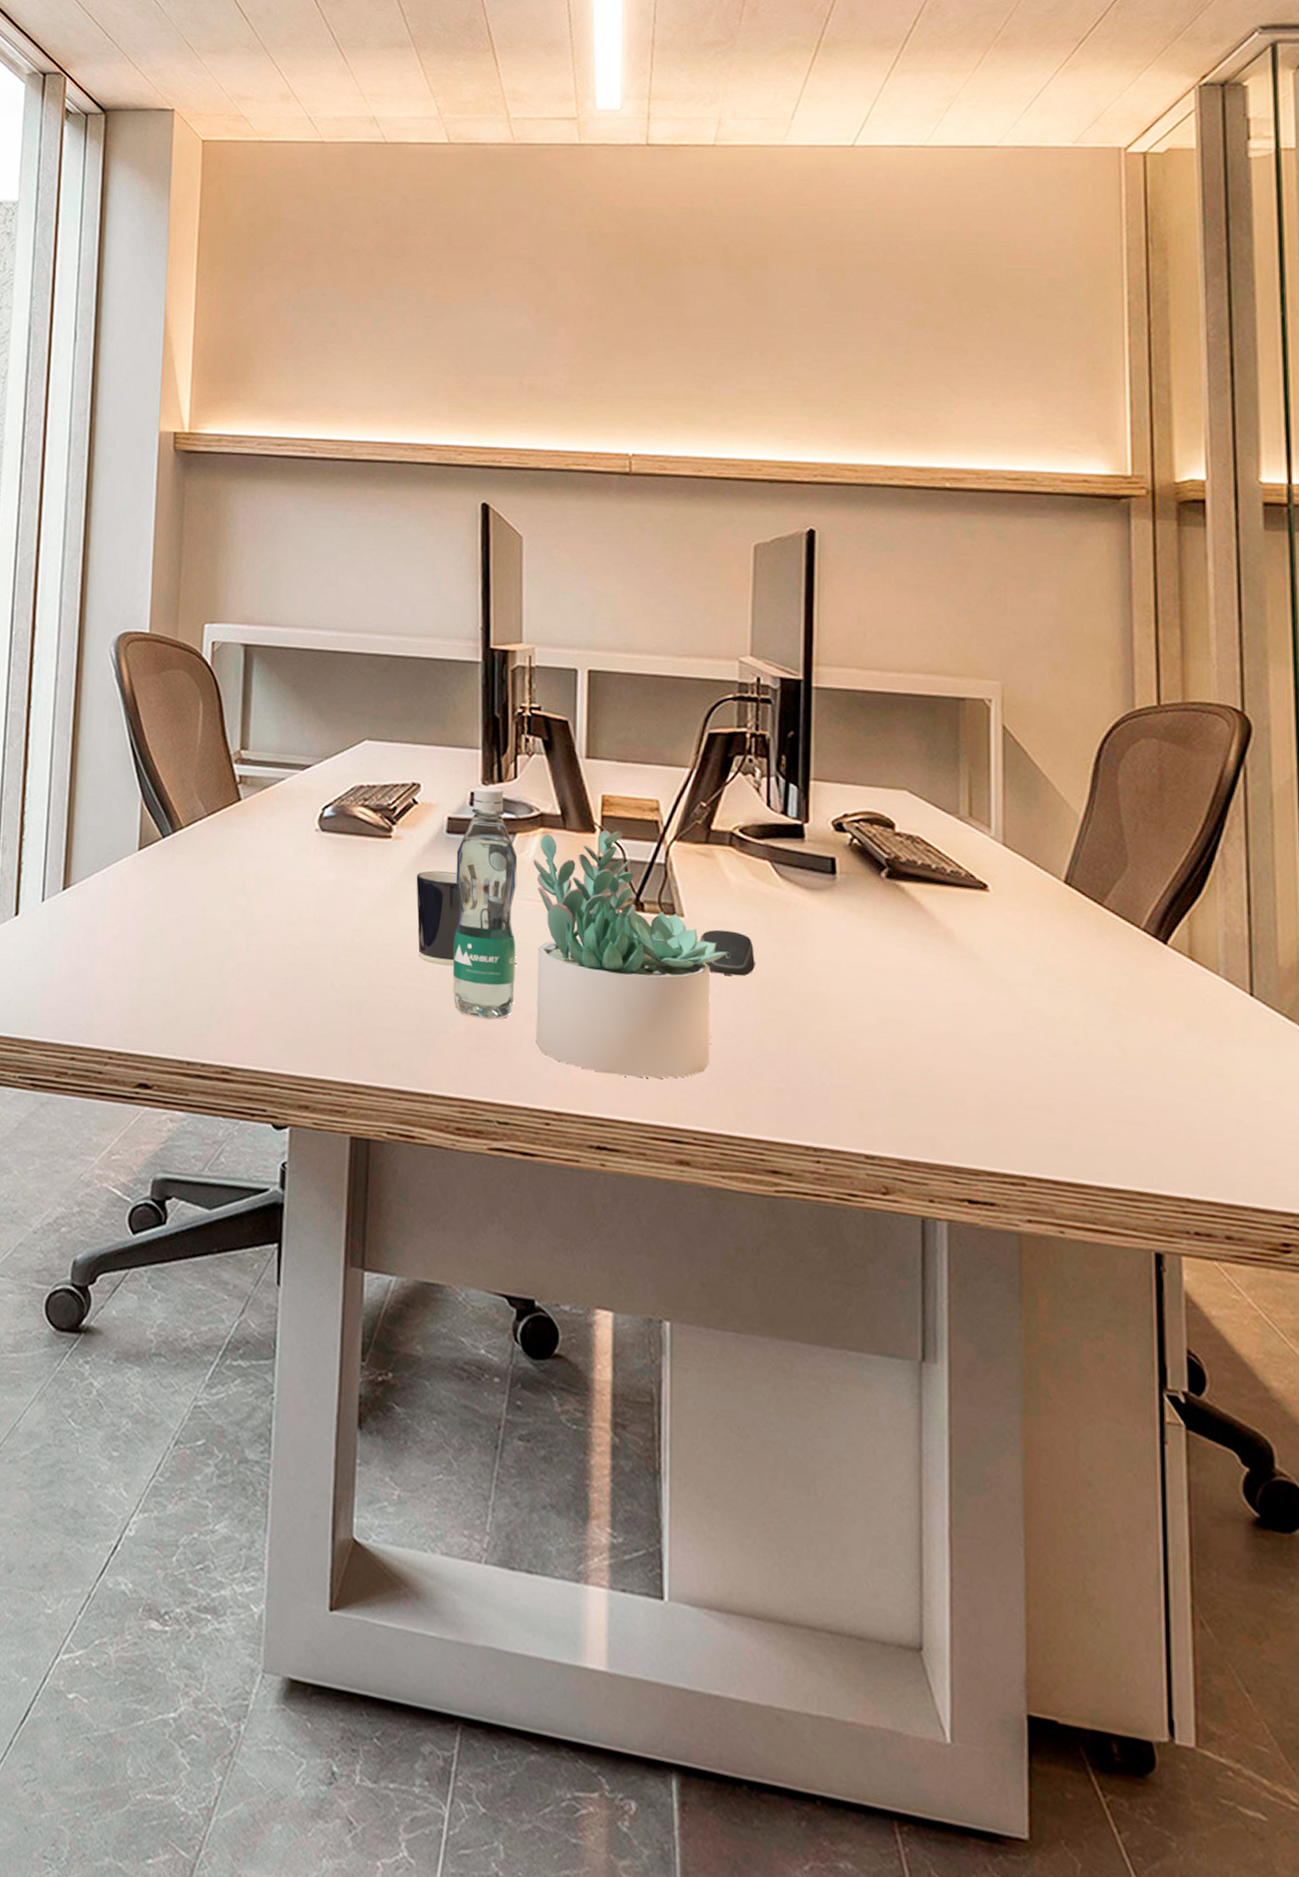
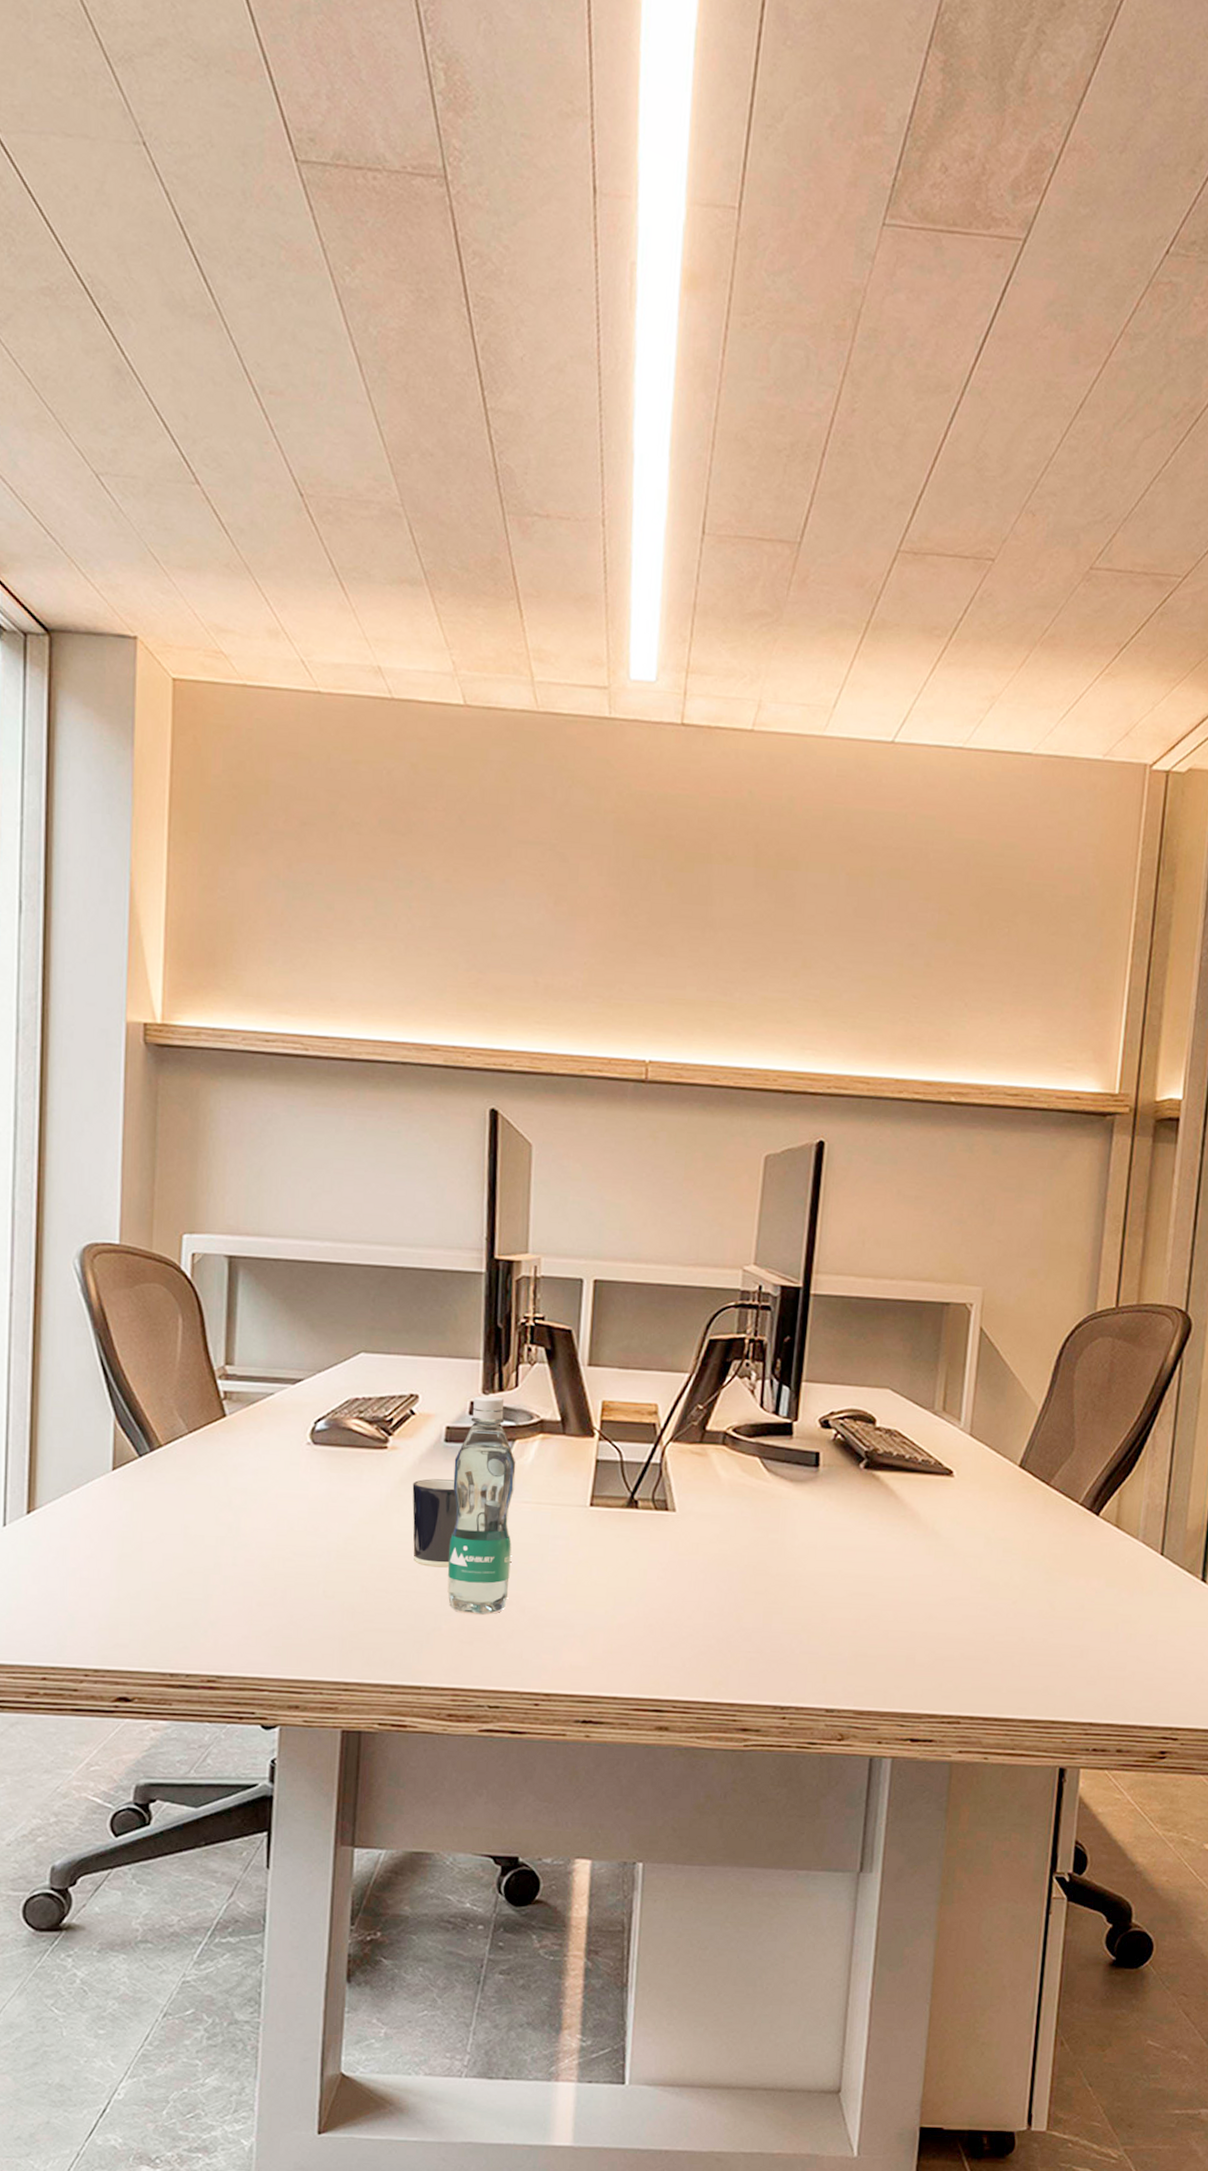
succulent plant: present [533,829,728,1079] -> none [528,1433,715,1658]
computer mouse: present [699,929,755,977] -> none [688,1521,740,1562]

